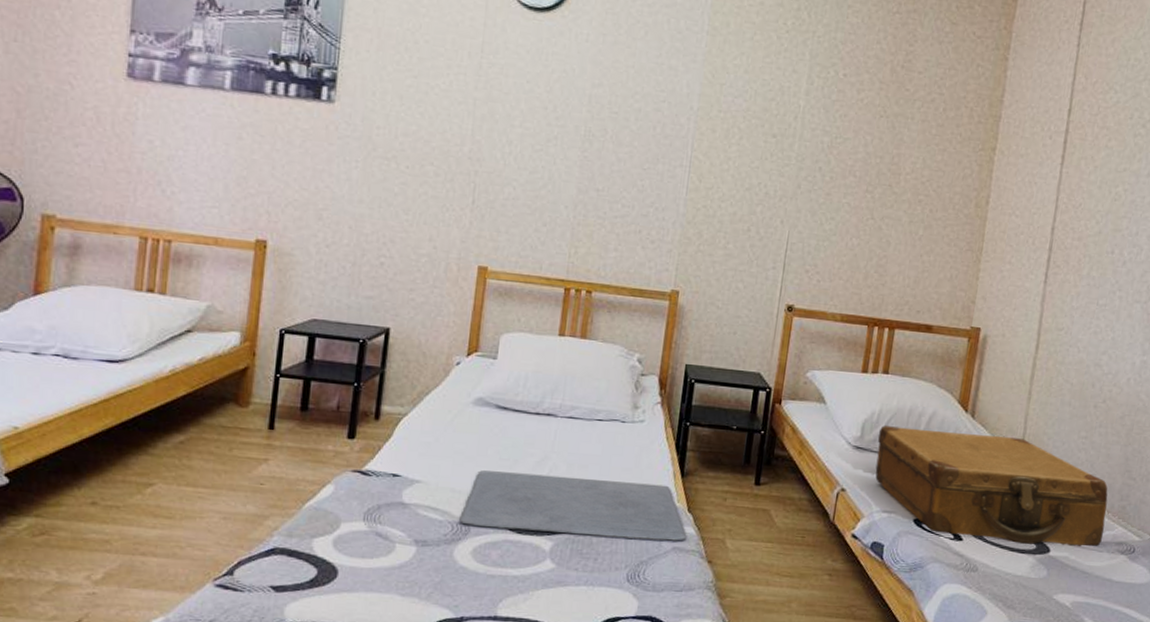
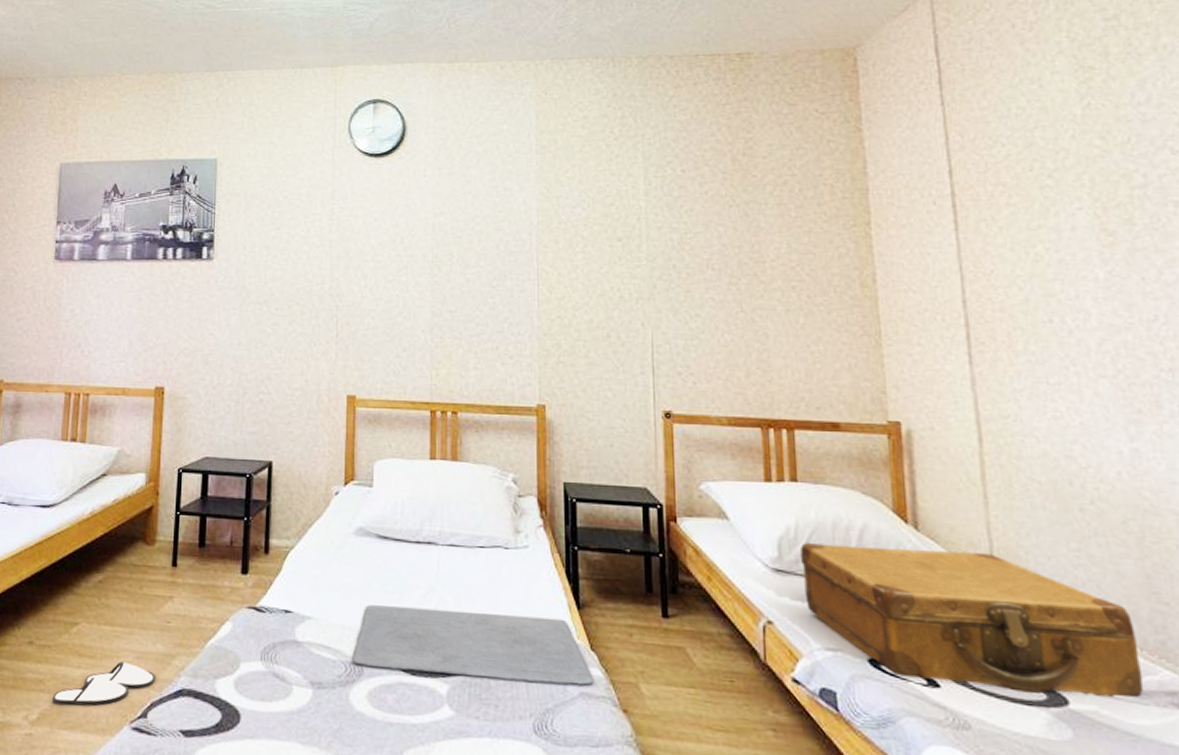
slippers: none [121,522,246,565] -> present [52,661,156,706]

